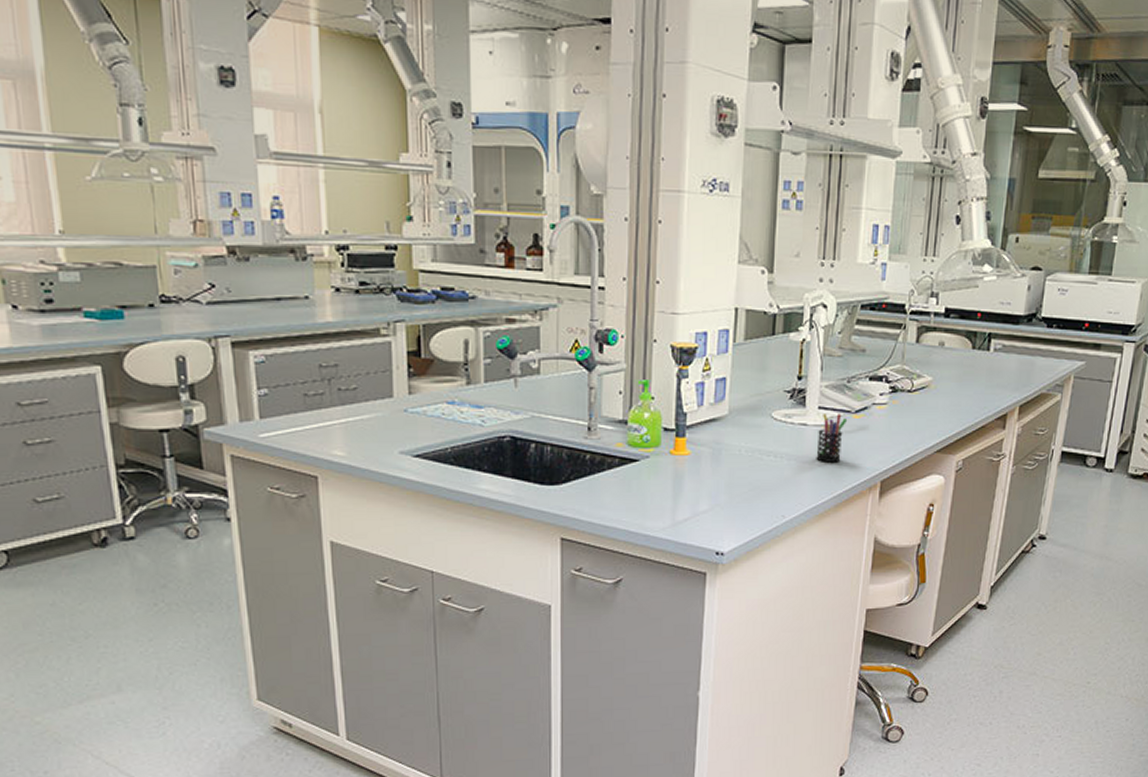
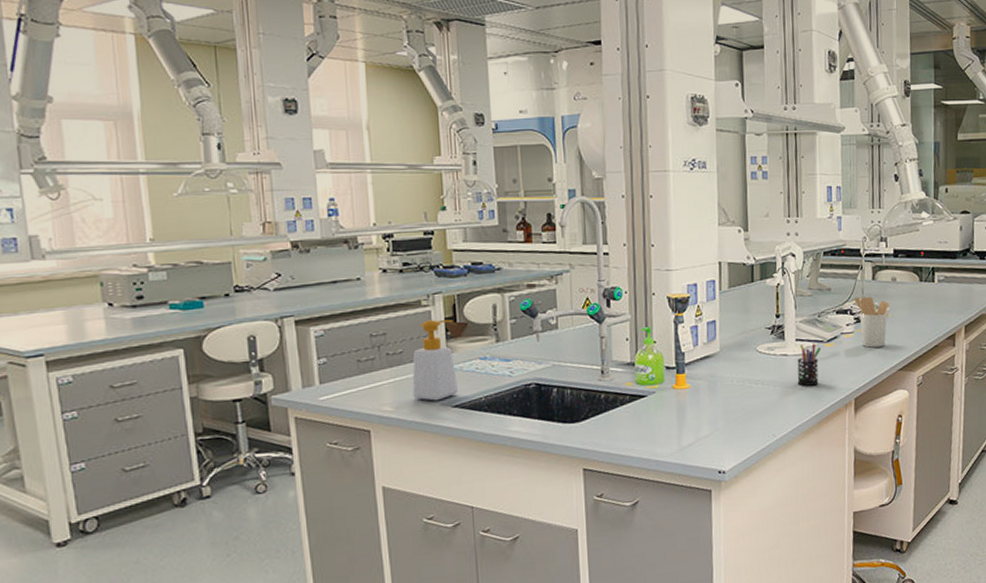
soap bottle: none [367,353,421,448] -> present [412,319,459,401]
utensil holder: none [892,362,933,423] -> present [854,296,889,348]

